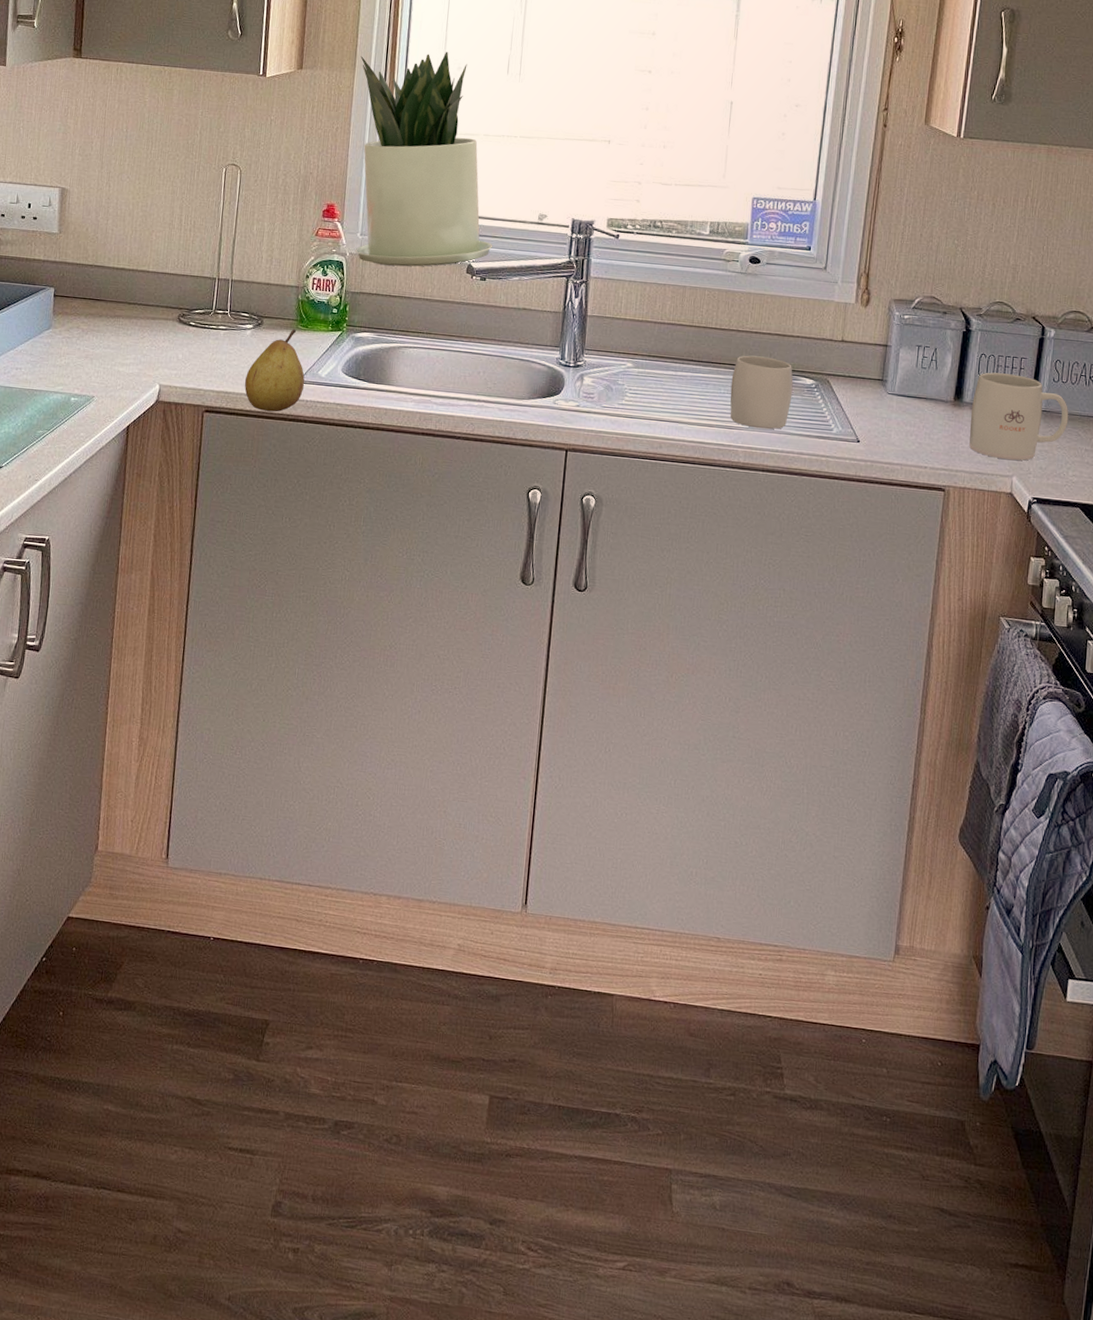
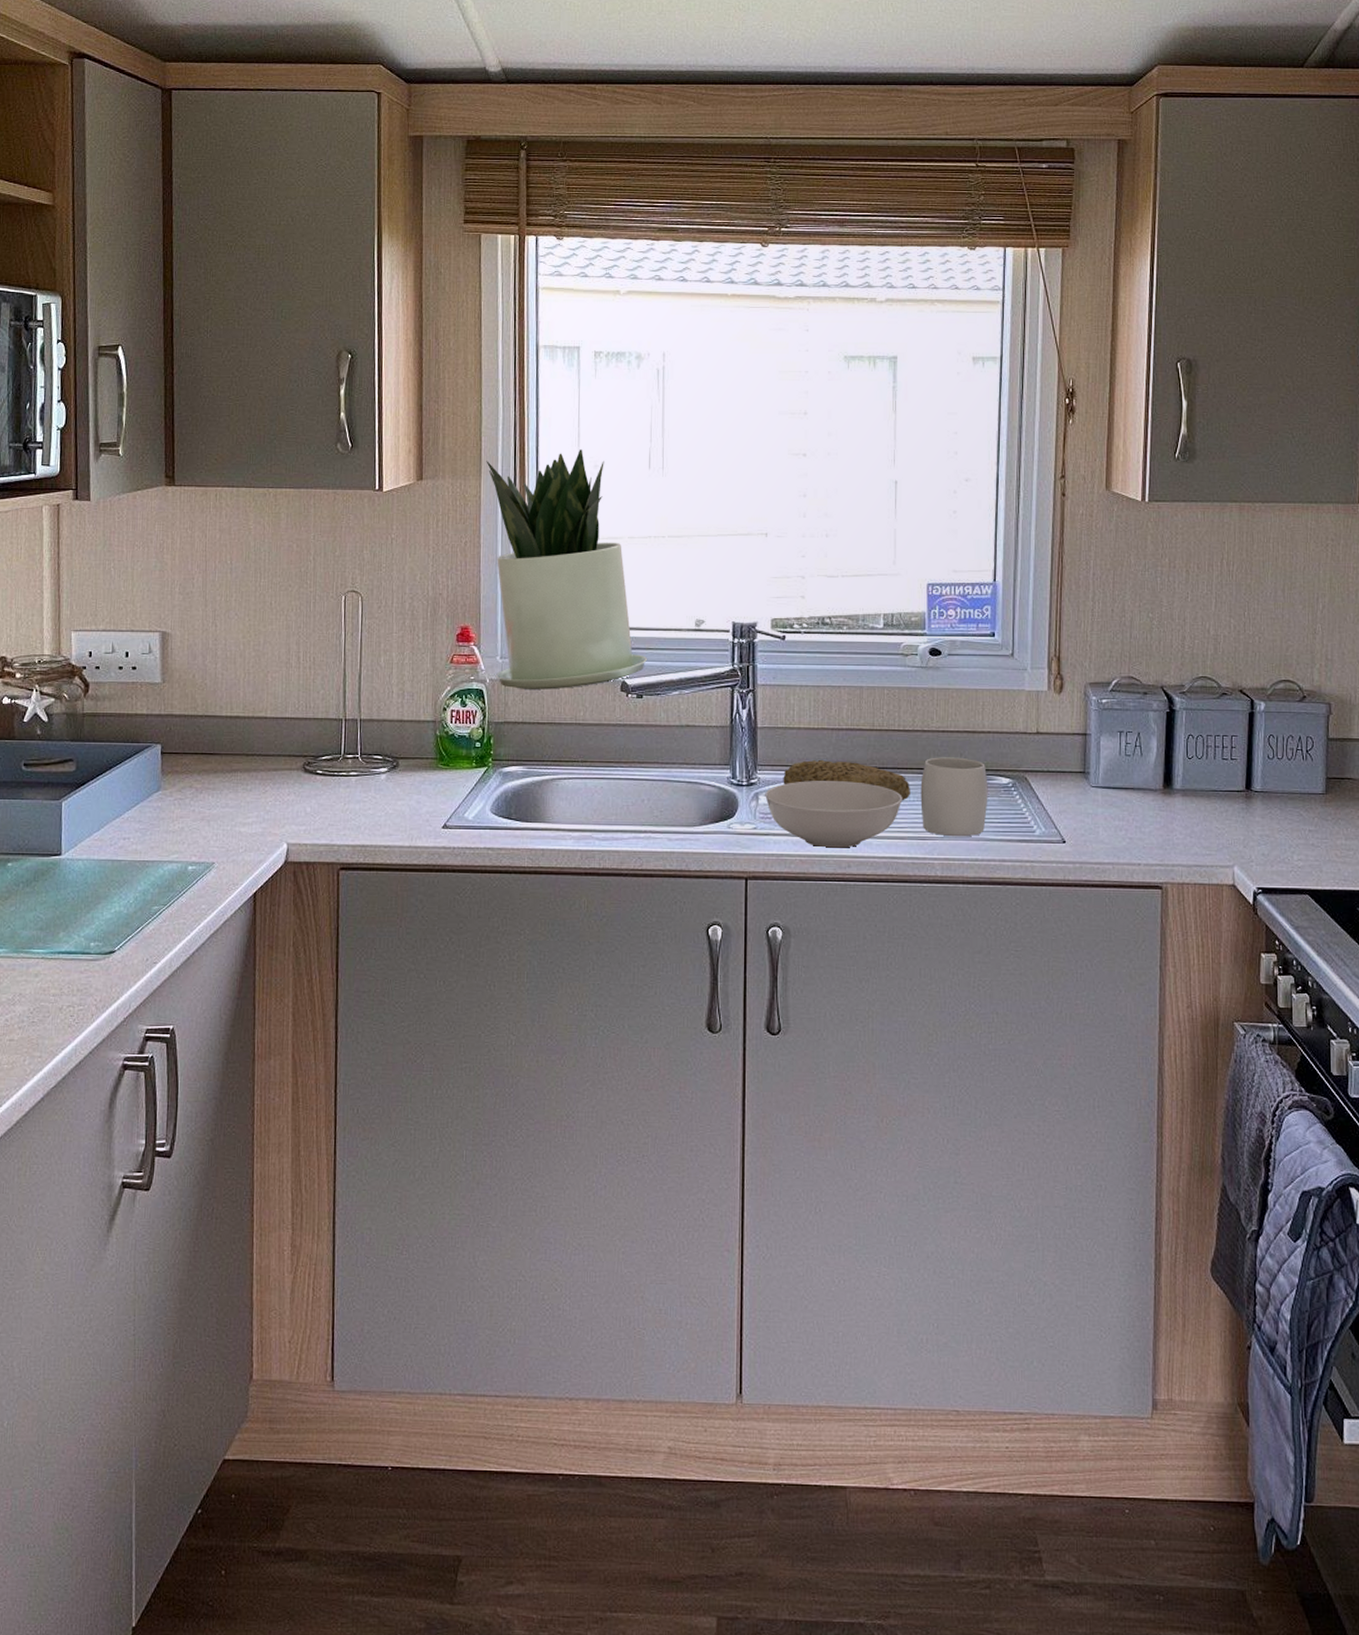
fruit: present [244,329,305,412] -> none [382,769,449,863]
bowl: none [589,367,714,431] -> present [765,781,903,848]
sponge: none [606,349,723,393] -> present [783,759,911,801]
mug: present [969,372,1069,461] -> none [1183,754,1288,849]

